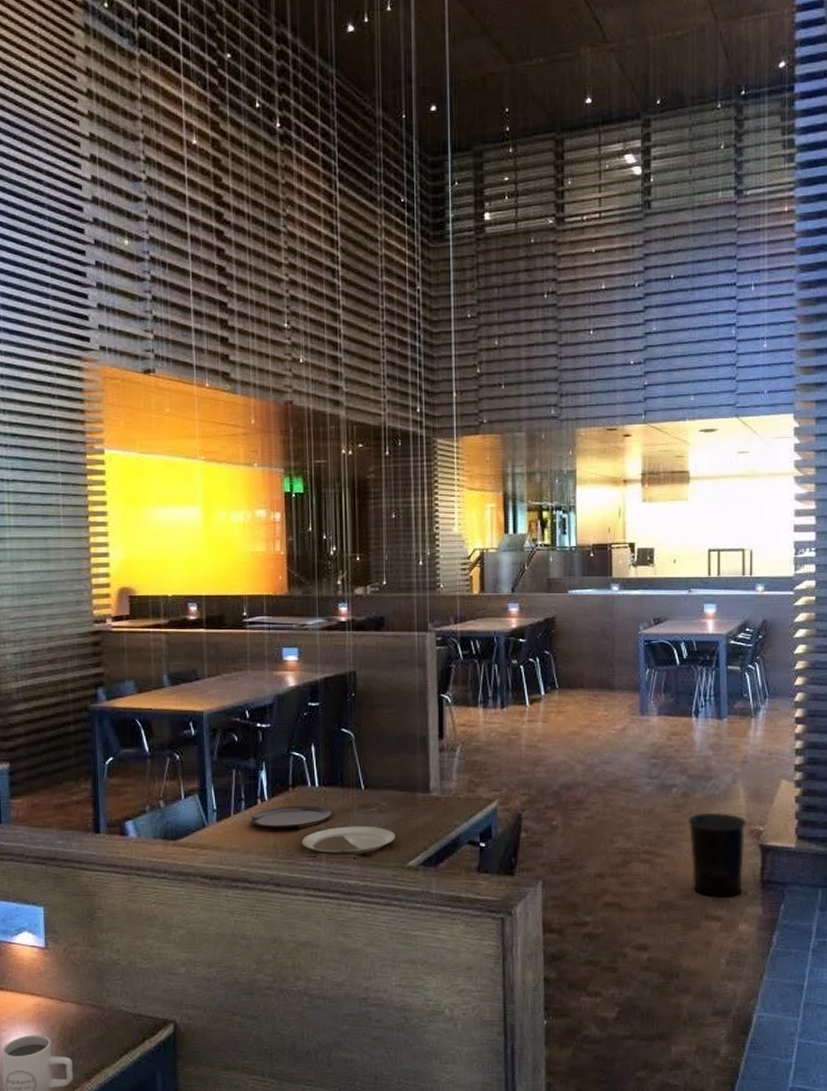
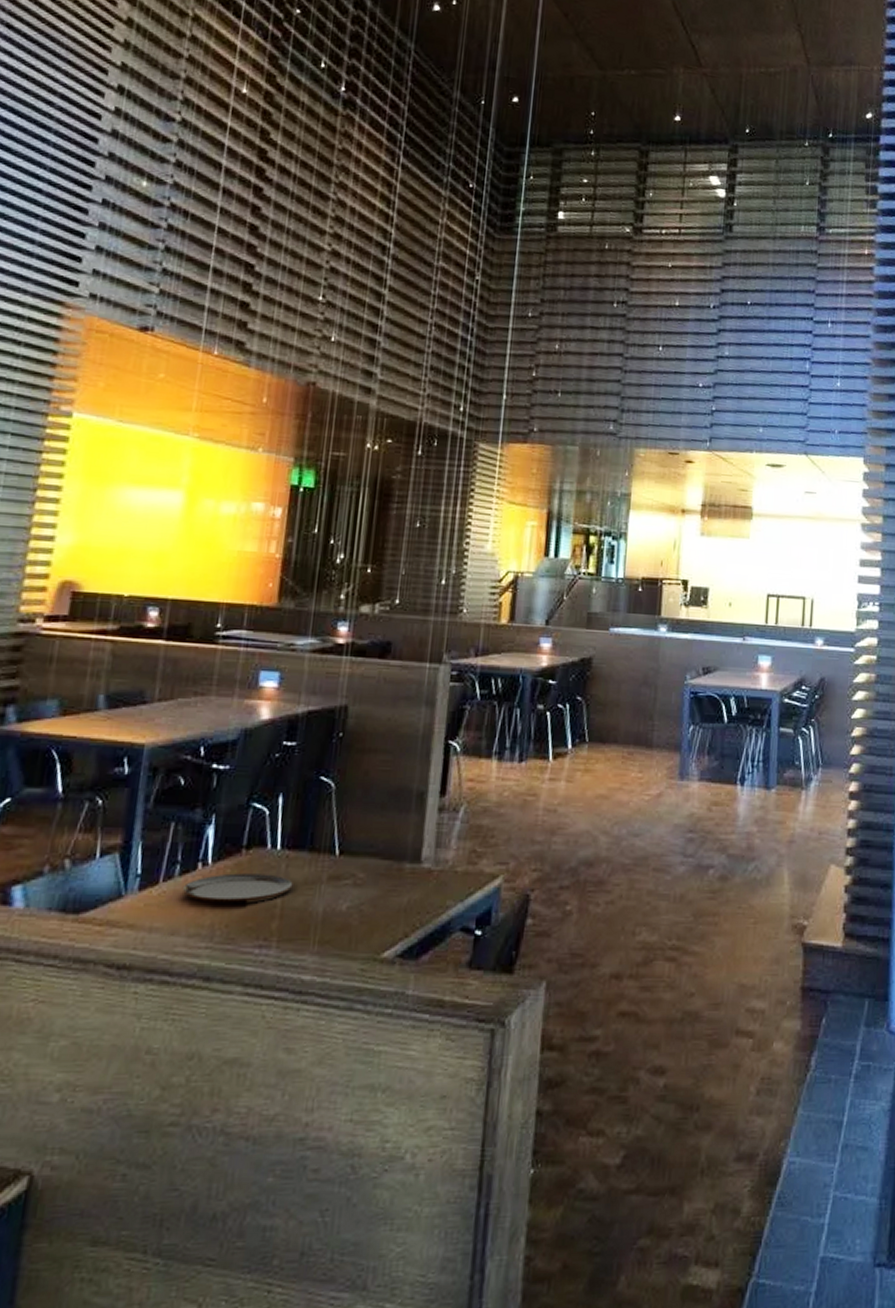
plate: present [302,826,395,856] -> none [248,902,371,942]
waste bin: present [688,812,748,898] -> none [723,901,791,1008]

